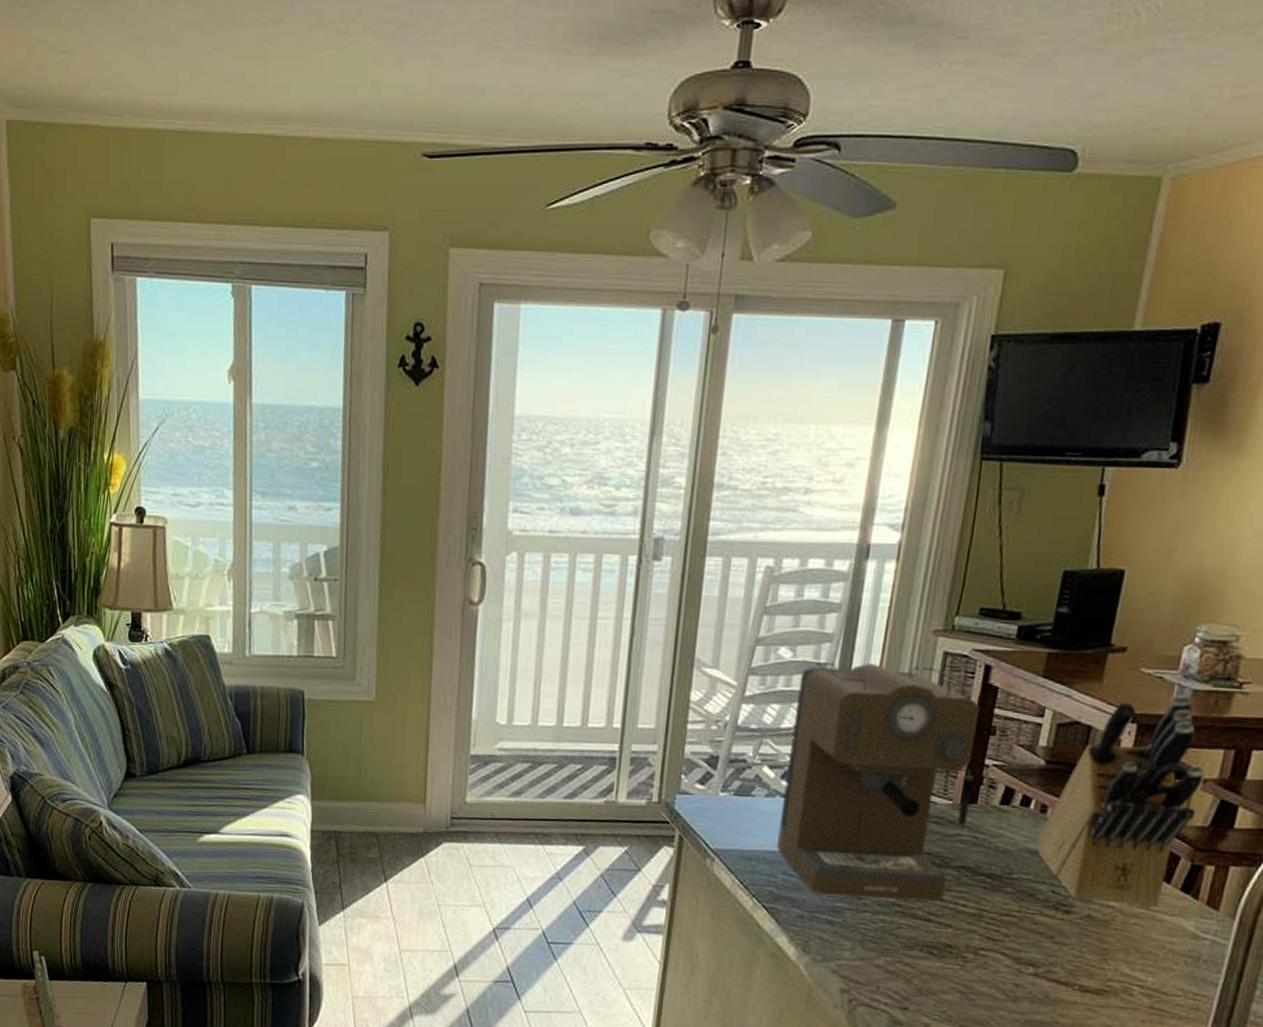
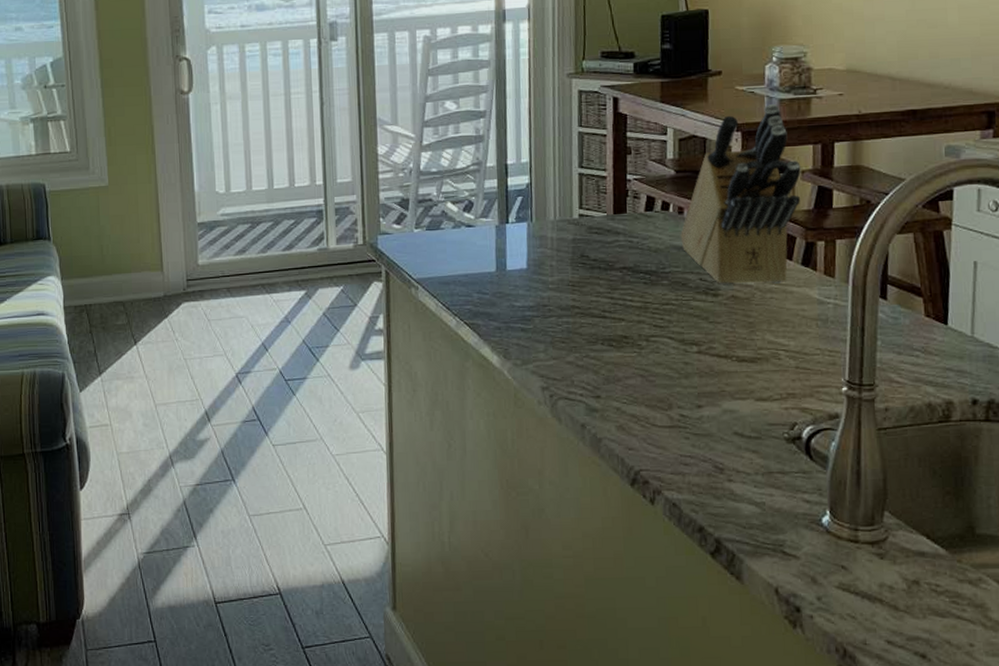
coffee maker: present [777,662,980,902] -> none [466,105,622,307]

